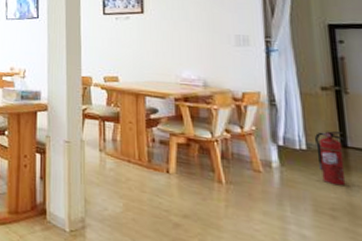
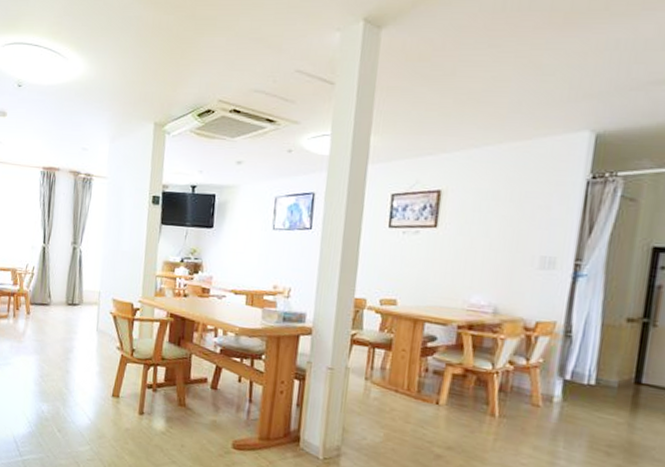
fire extinguisher: present [315,131,346,186] -> none [604,366,640,424]

